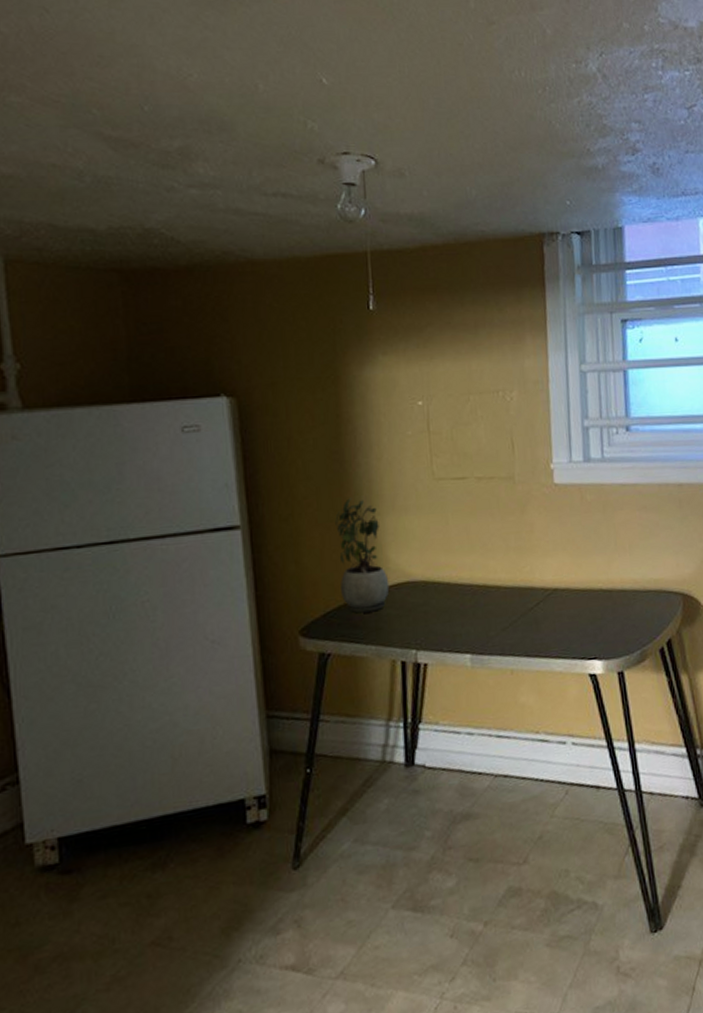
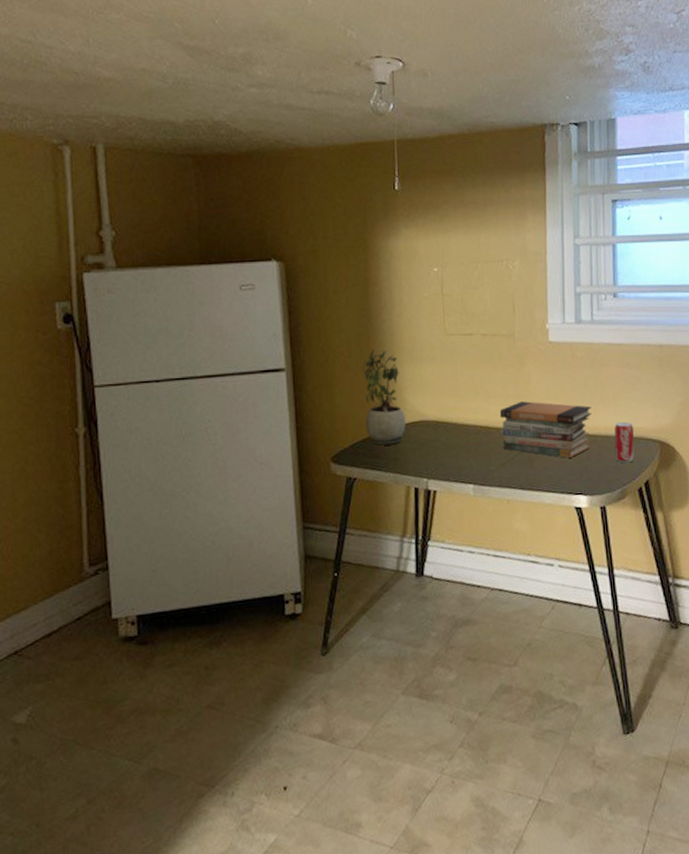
book stack: none [499,553,605,618] -> present [499,401,592,458]
beverage can: none [631,573,655,621] -> present [614,422,635,463]

